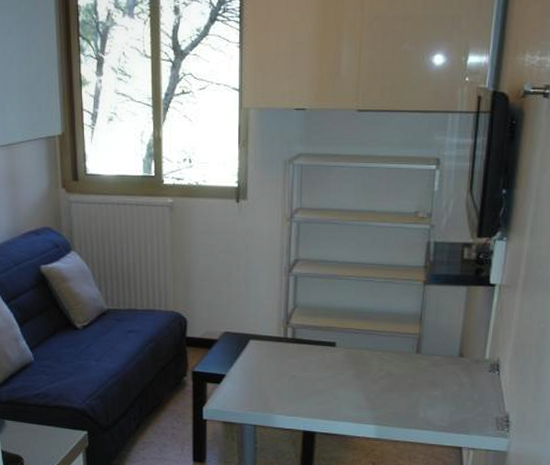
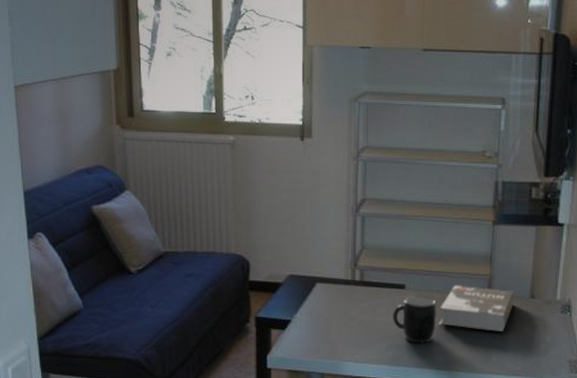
mug: none [323,353,366,399] -> present [393,296,436,343]
book: none [367,343,443,390] -> present [439,285,515,333]

